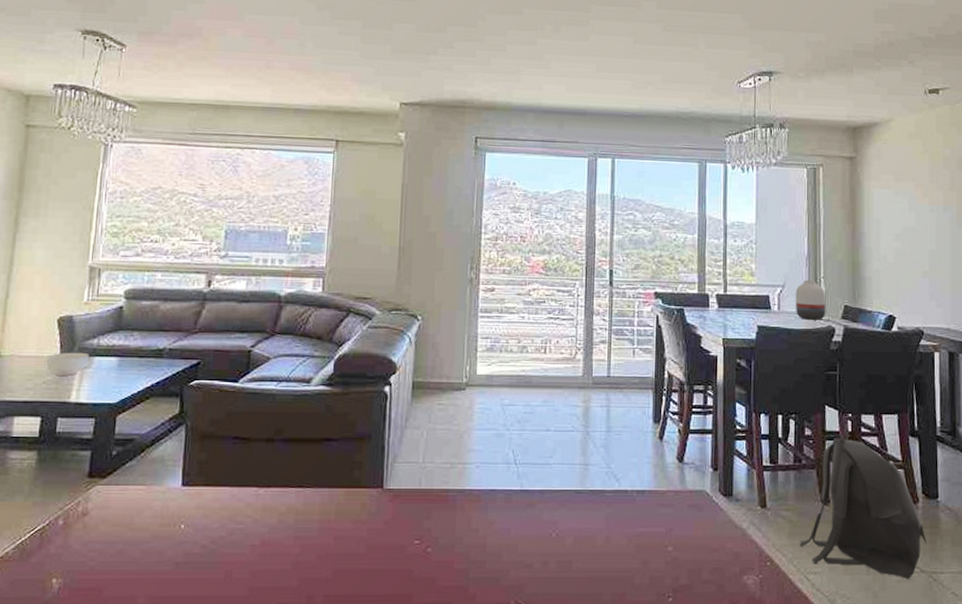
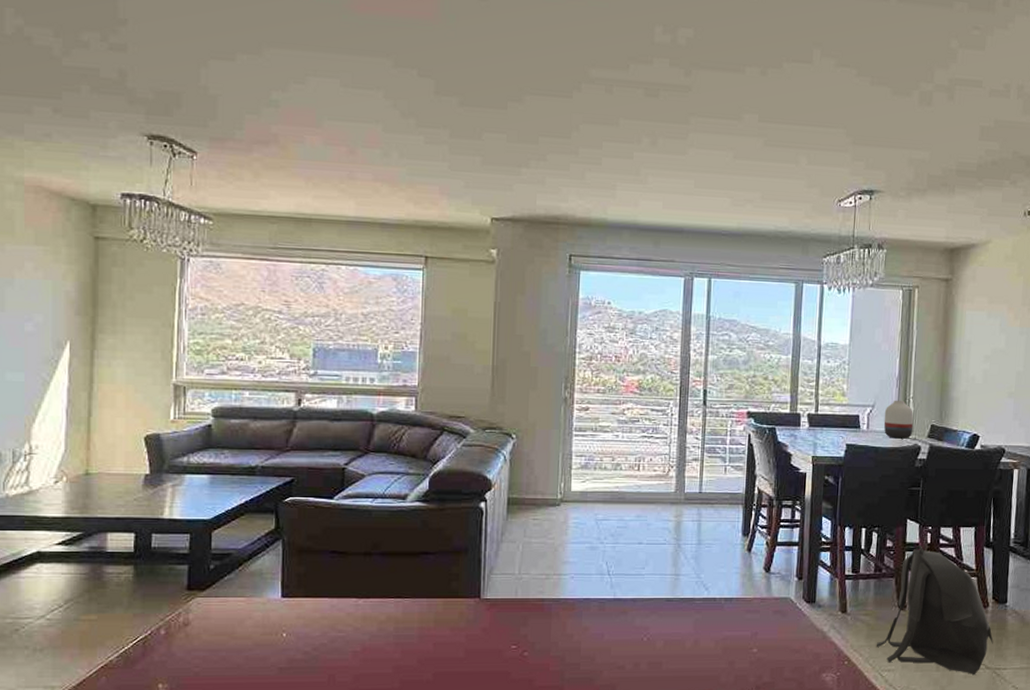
bowl: present [46,352,90,377] -> none [136,469,180,494]

